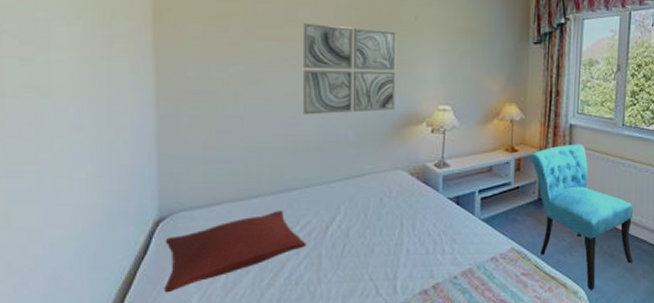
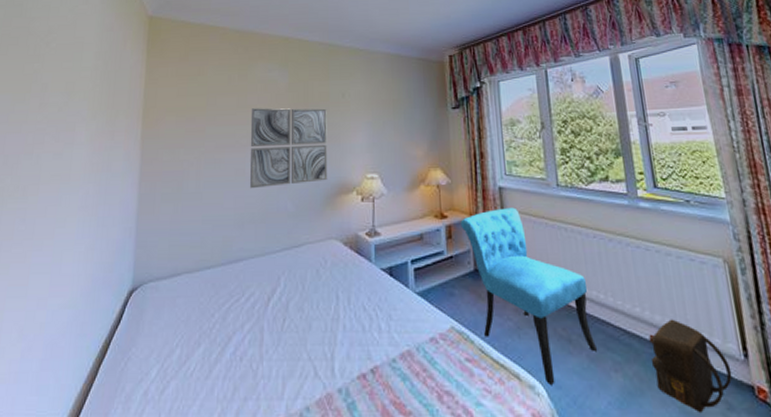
pillow: present [164,210,306,293] -> none [130,281,250,364]

